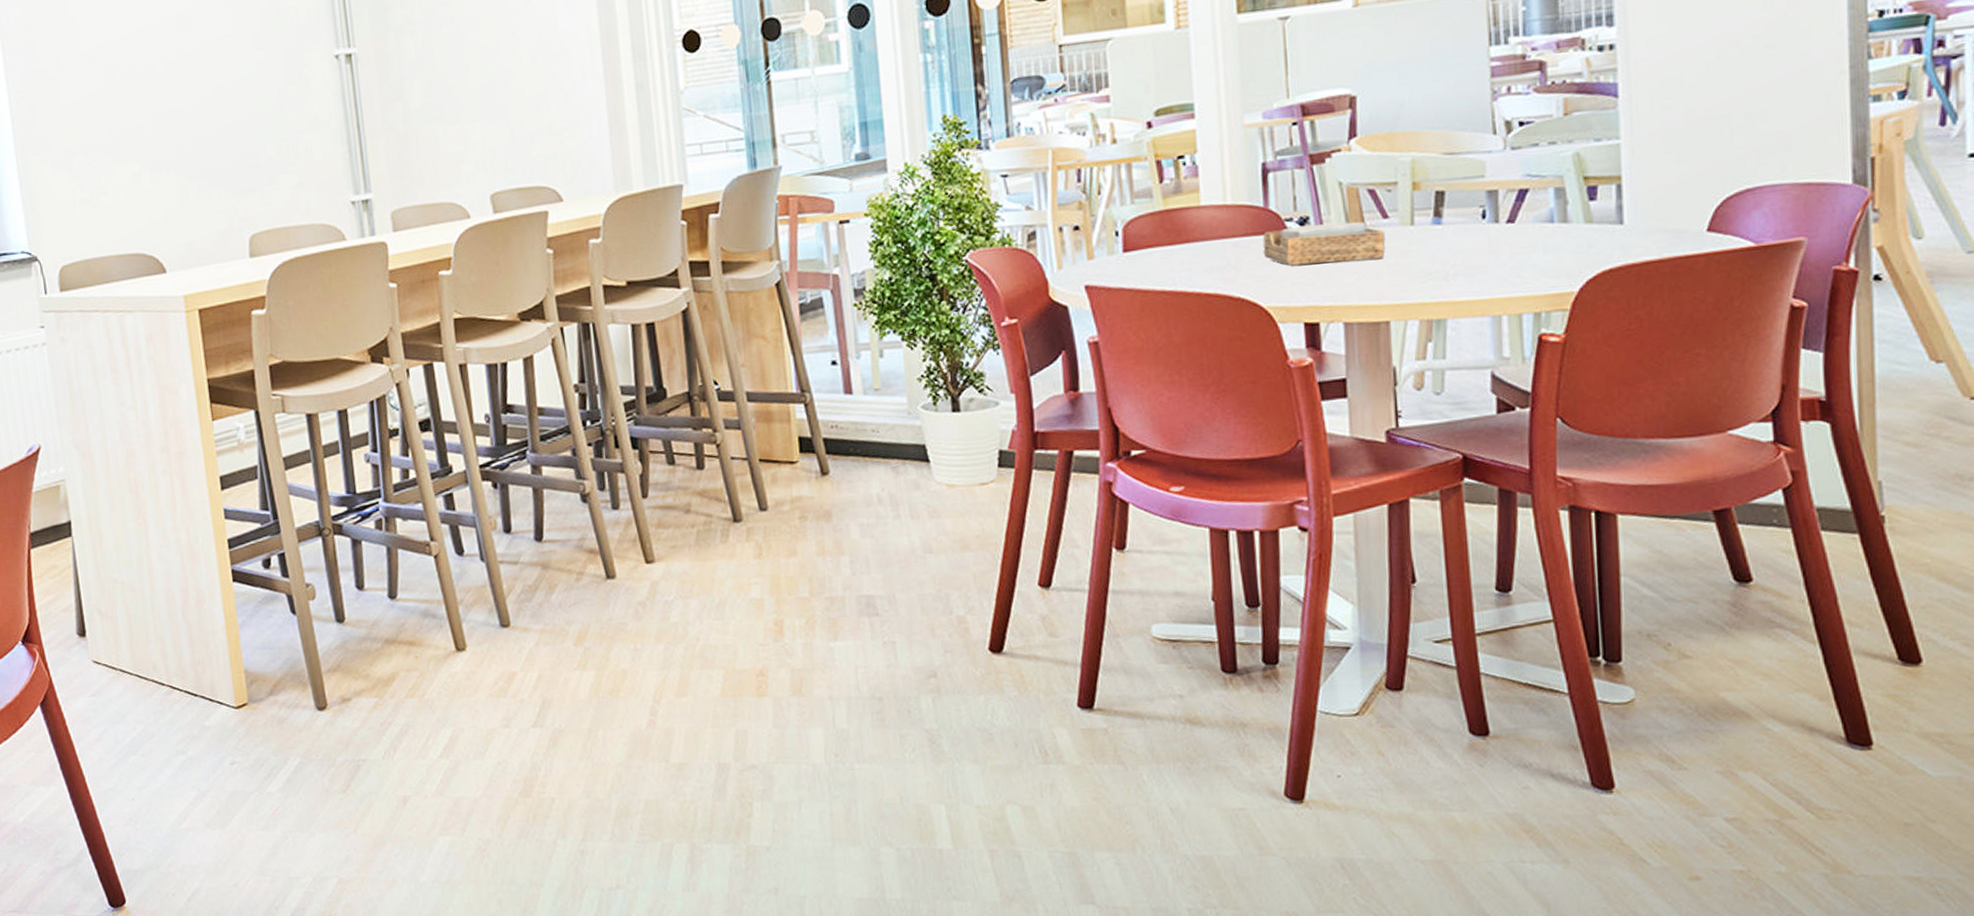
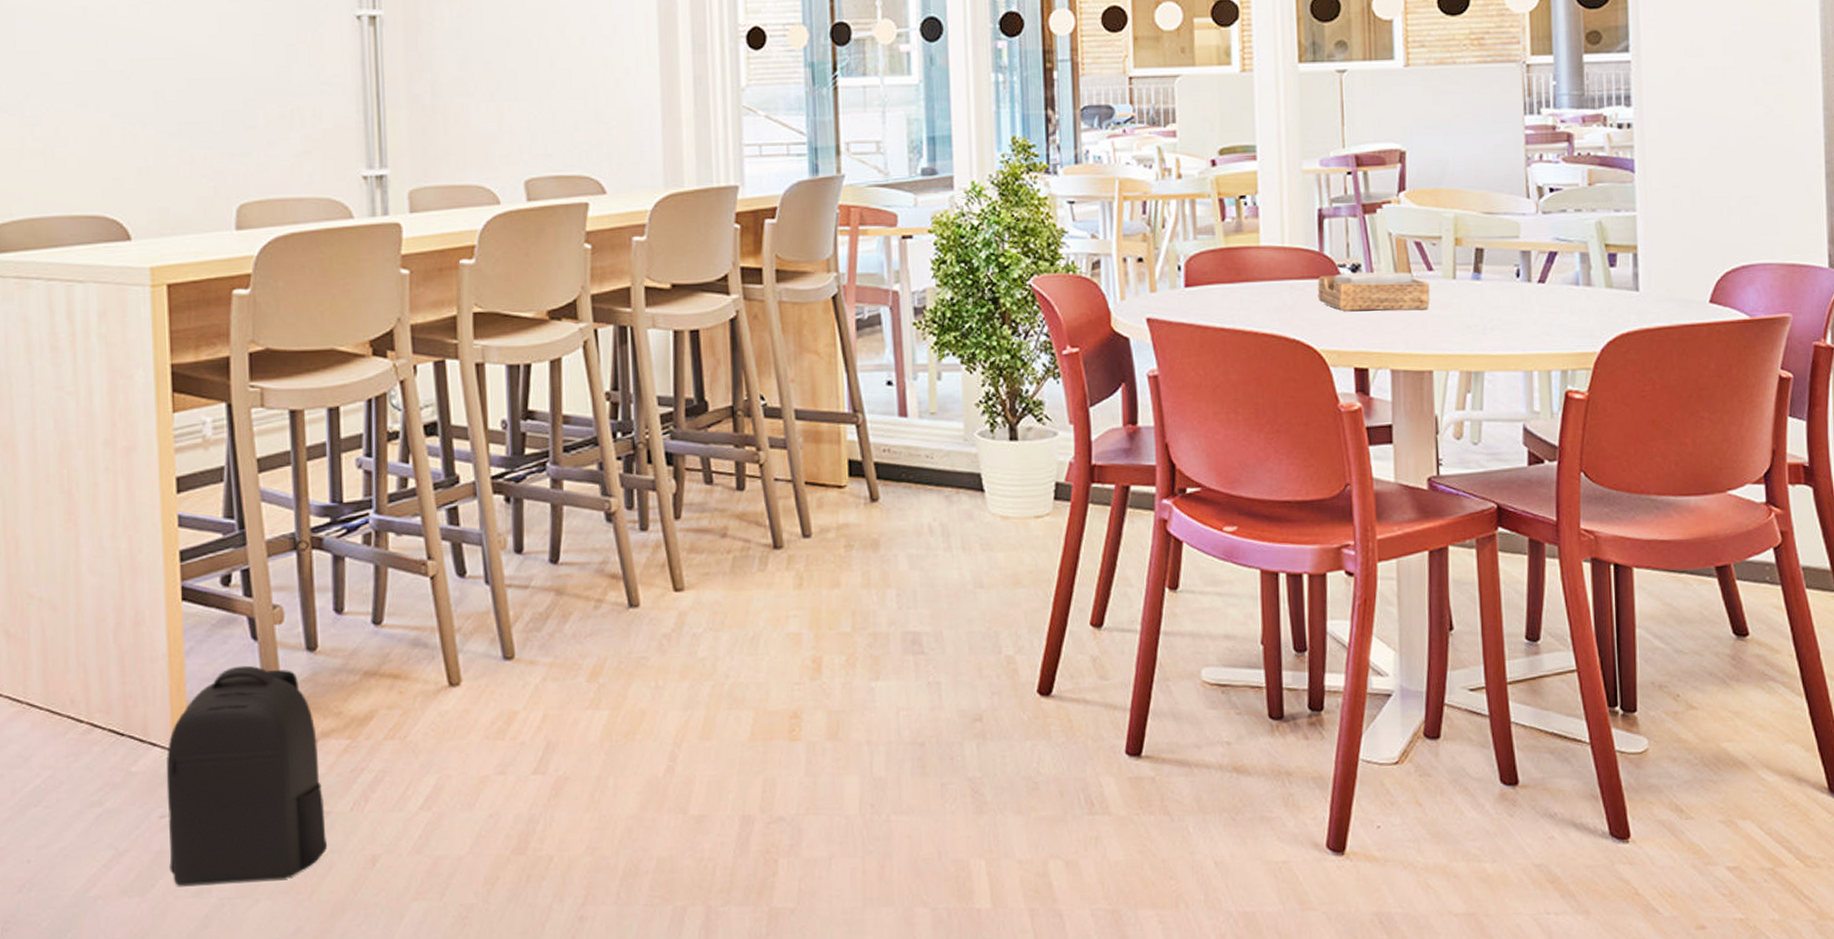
backpack: none [232,636,366,821] -> present [166,665,327,886]

